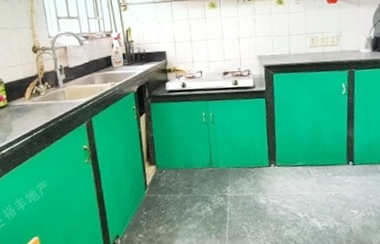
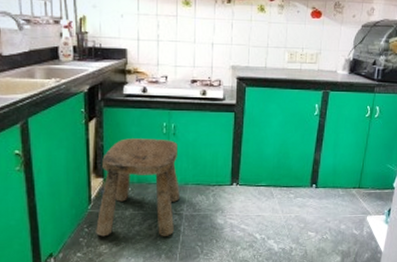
stool: none [153,127,223,219] -> present [96,138,180,237]

